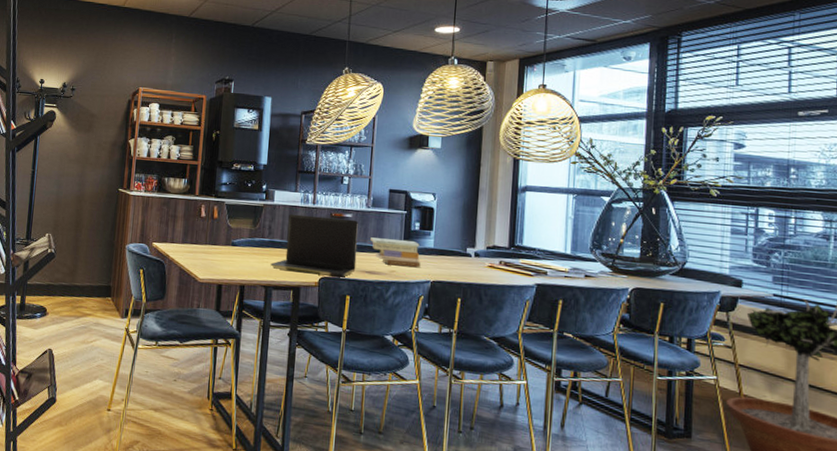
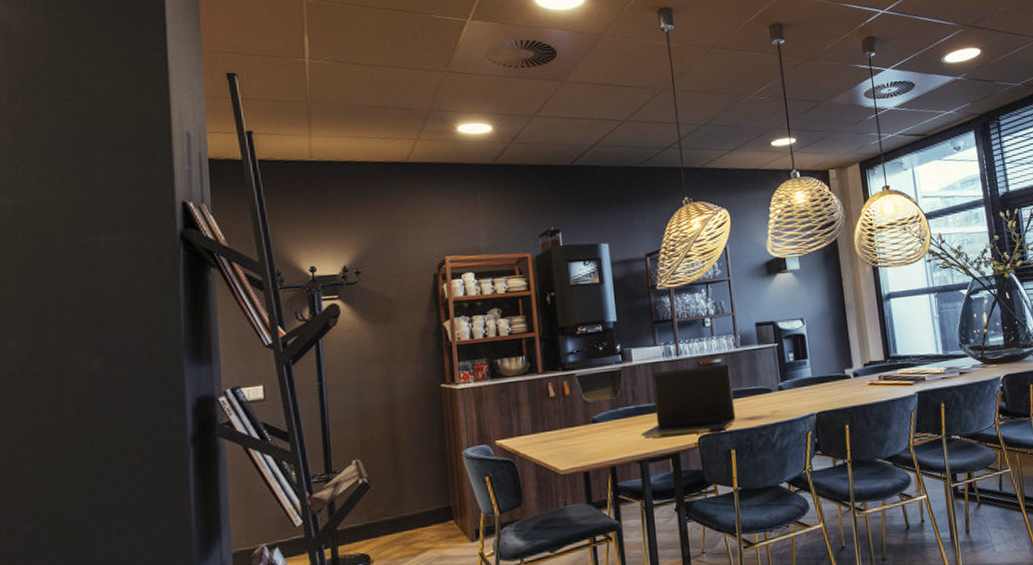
books: present [370,237,421,268] -> none [745,373,802,406]

